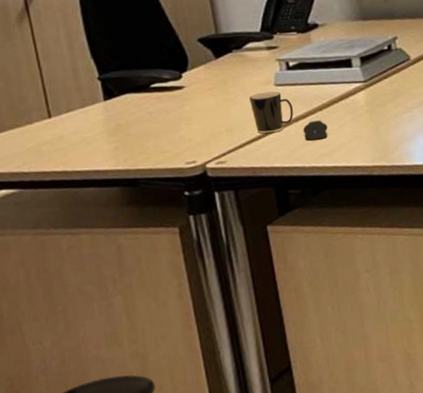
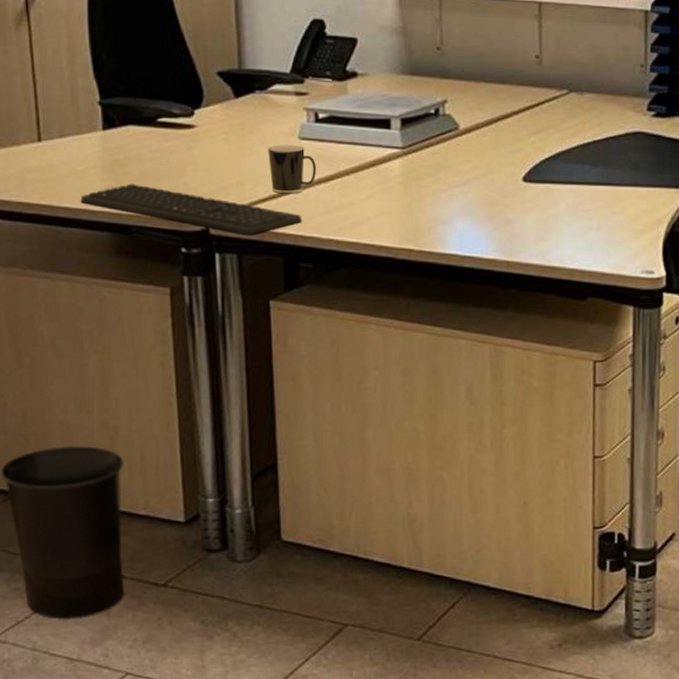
computer keyboard: none [92,142,287,174] -> present [81,183,302,236]
computer mouse: present [302,120,328,142] -> none [324,186,353,210]

